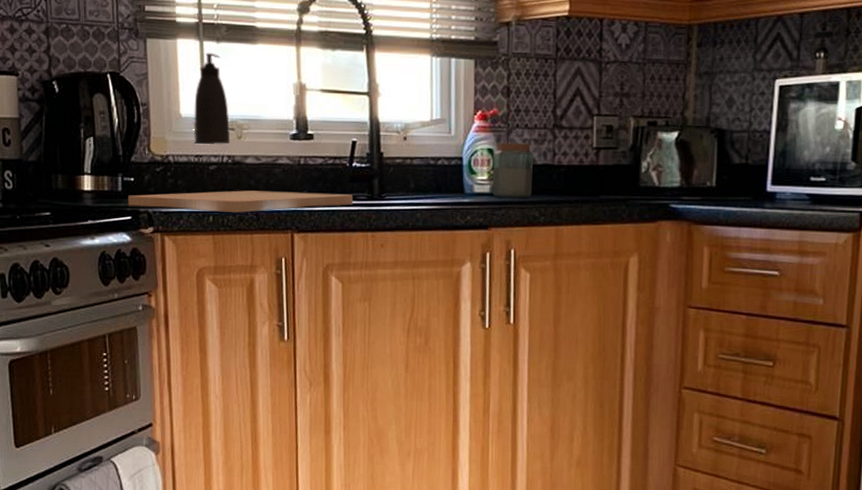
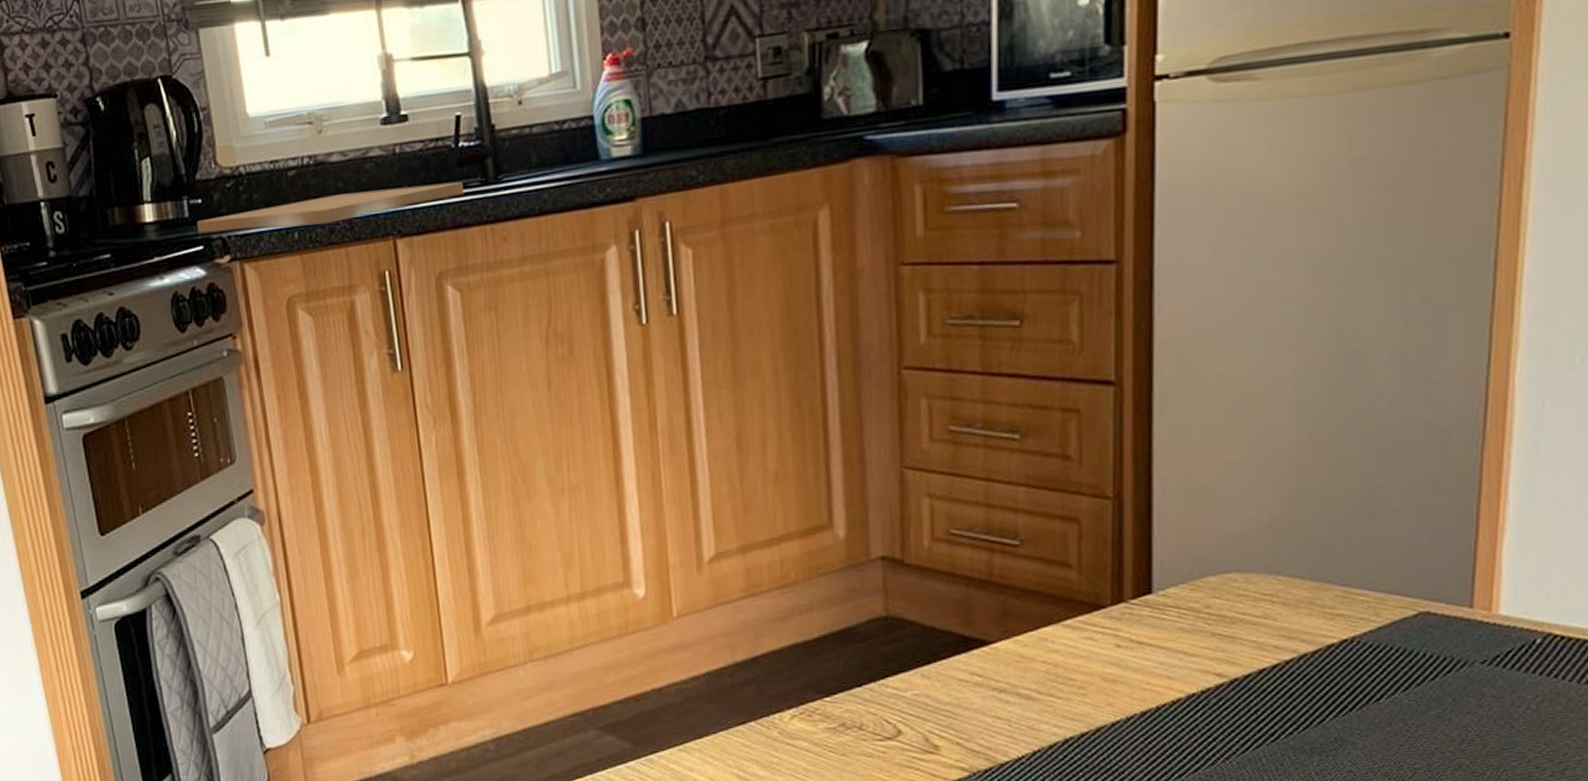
soap dispenser: present [194,52,231,145] -> none [262,33,309,148]
peanut butter: present [492,143,533,199] -> none [631,84,685,160]

